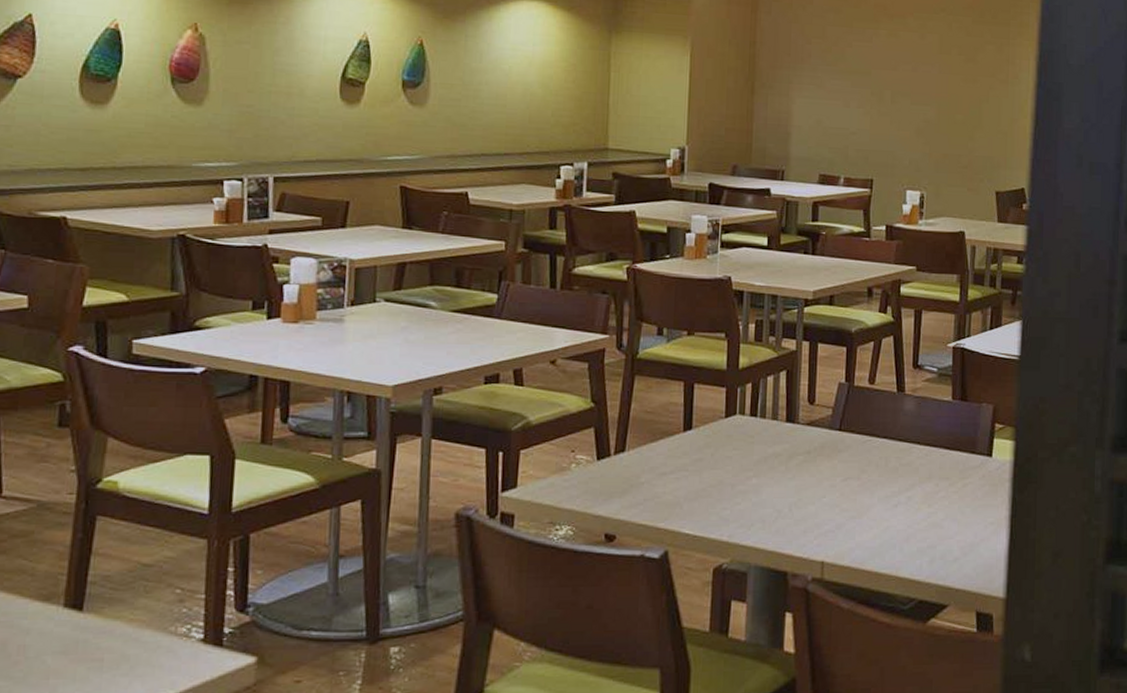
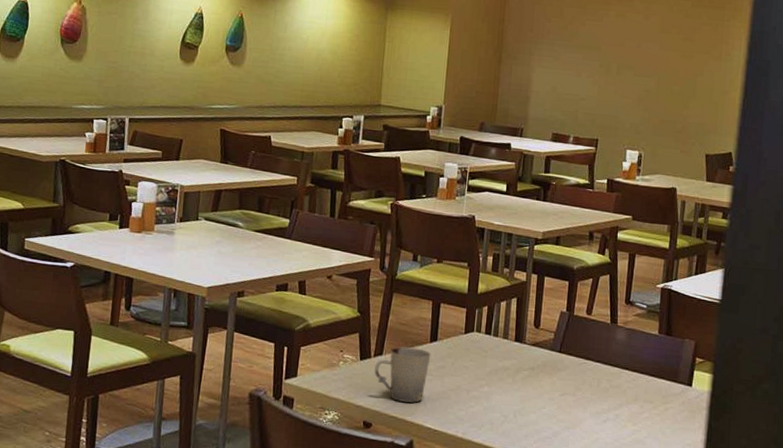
cup: none [615,438,686,507] -> present [374,346,431,403]

